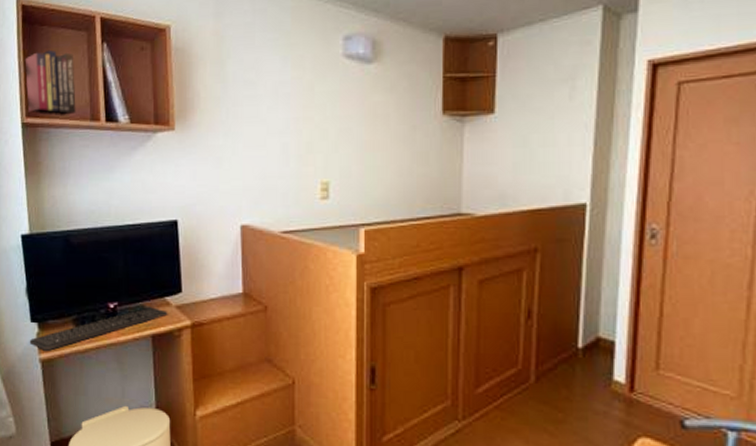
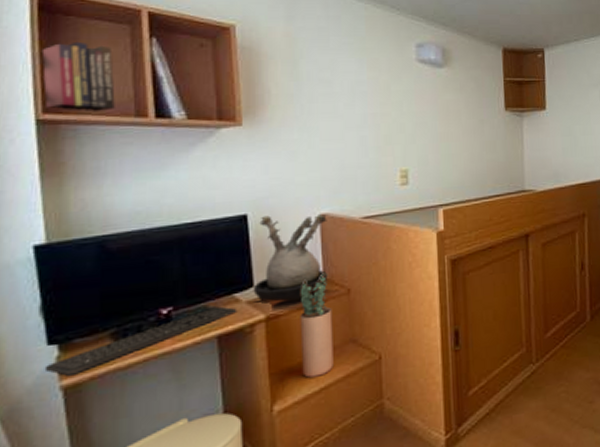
plant: none [181,223,248,312] -> present [253,214,328,303]
vase: none [220,282,250,391] -> present [299,268,334,378]

